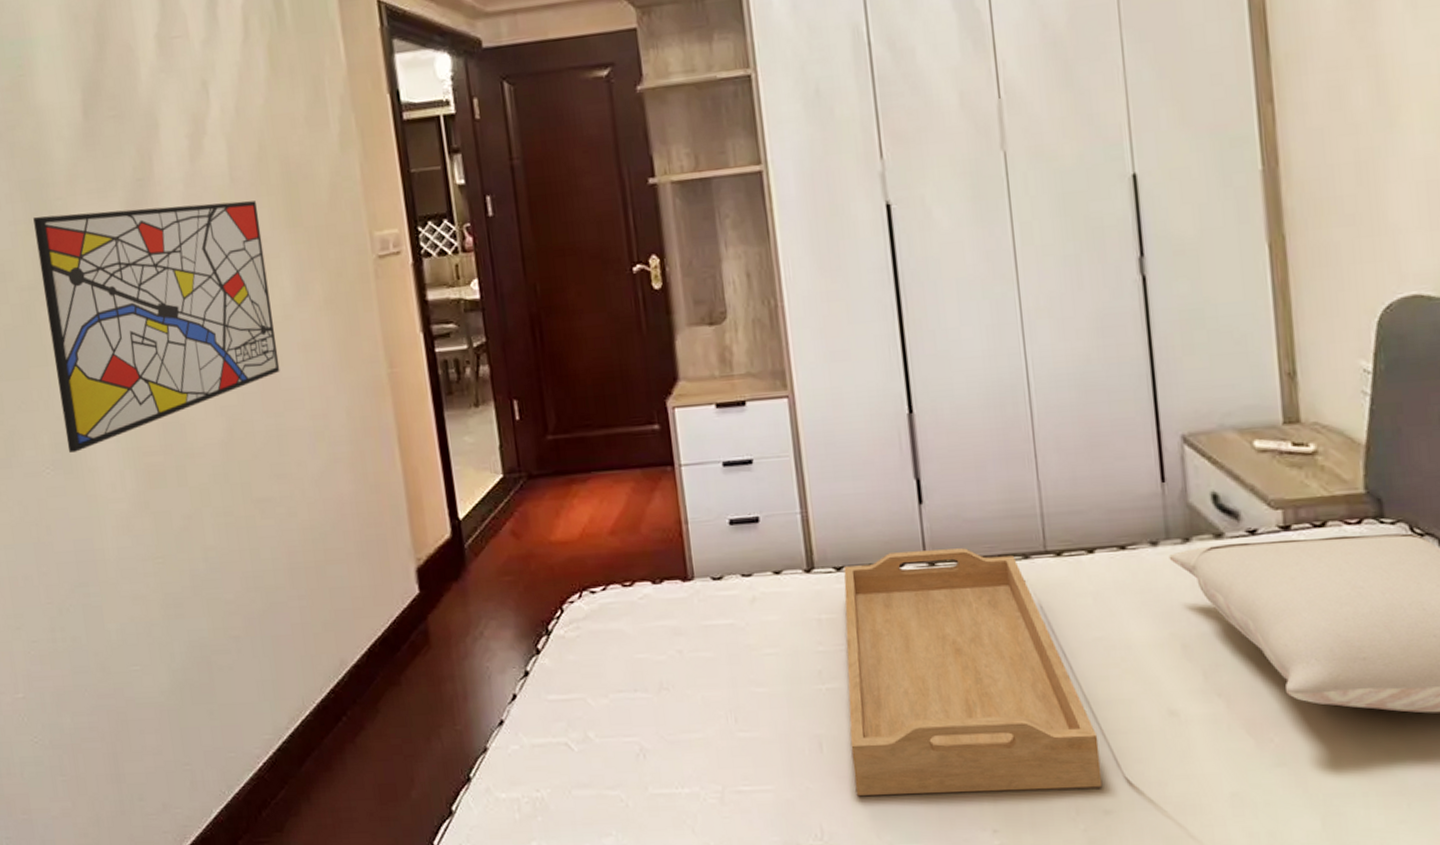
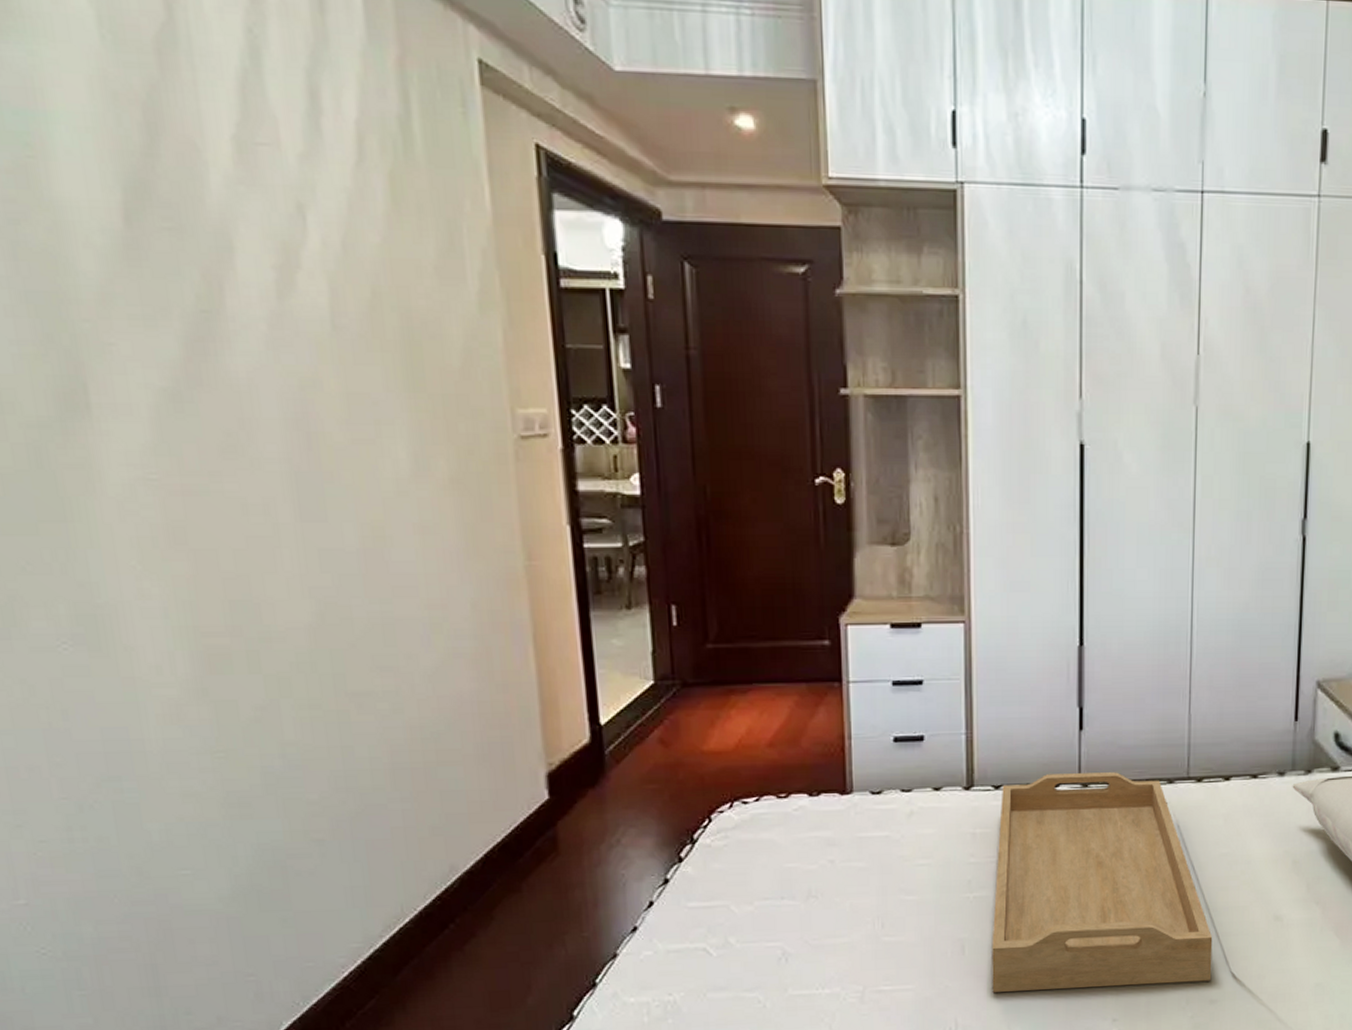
wall art: present [33,201,280,453] -> none [47,340,389,627]

